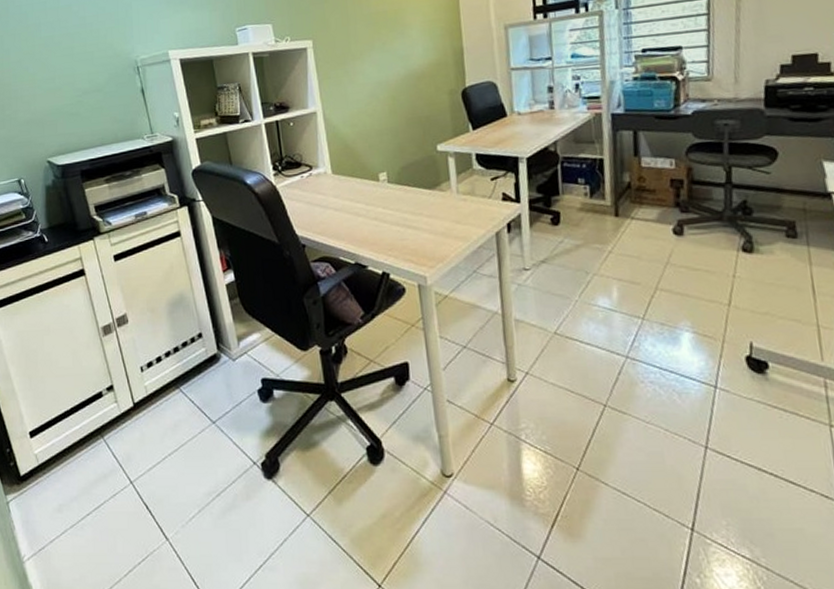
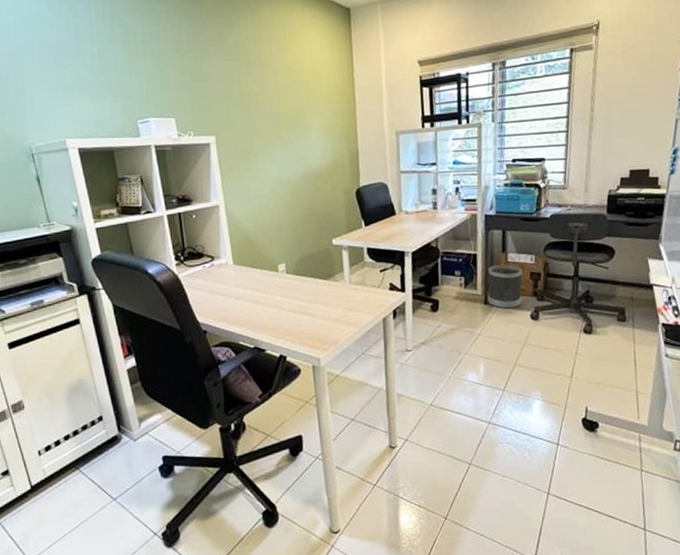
wastebasket: none [617,170,661,222] -> present [488,264,523,309]

